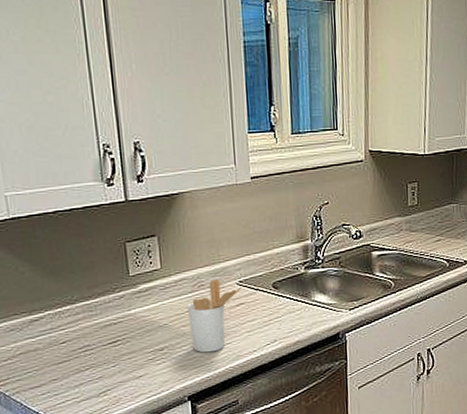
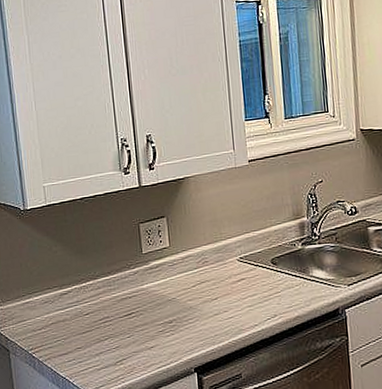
utensil holder: present [187,279,242,353] -> none [192,256,243,326]

